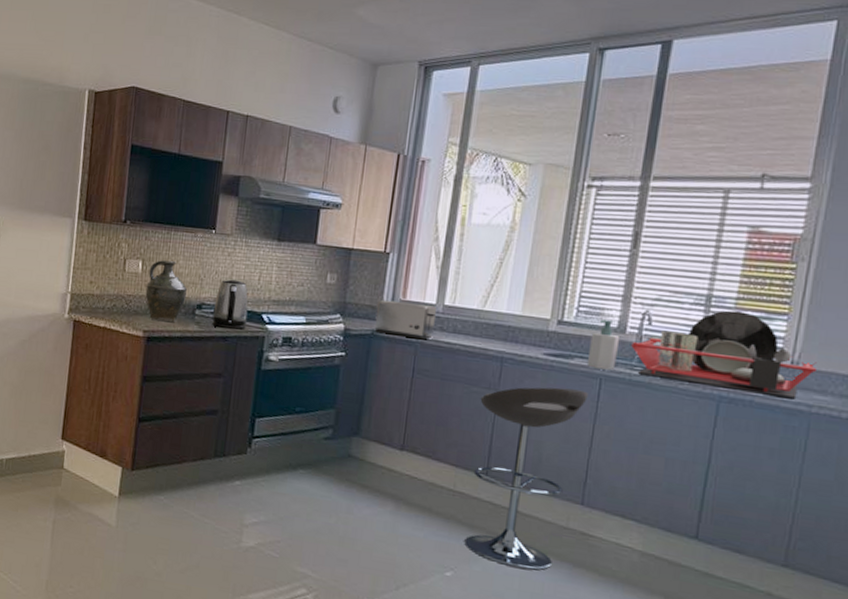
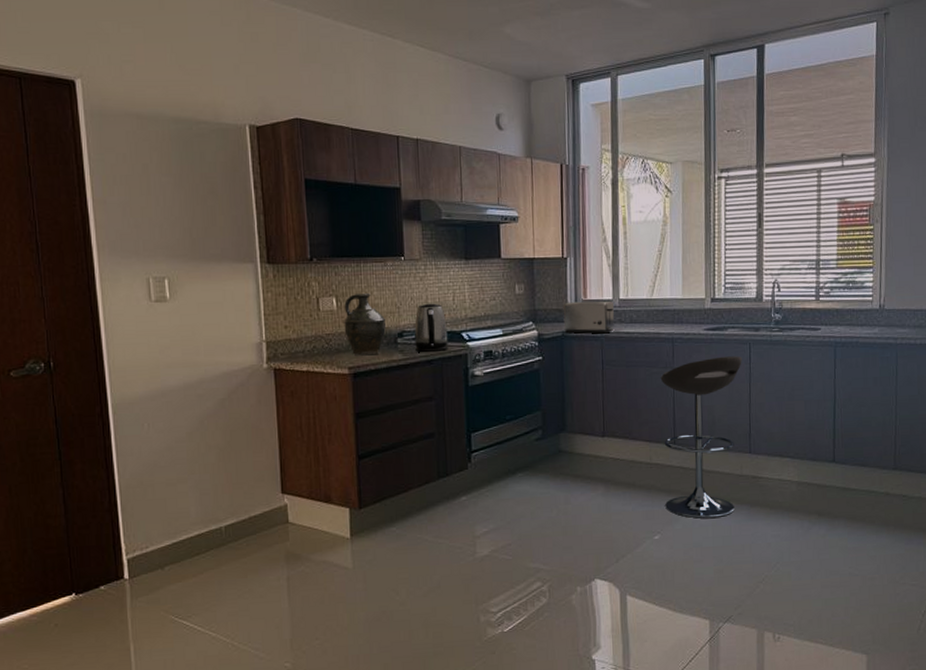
soap bottle: present [586,319,621,371] -> none [737,292,760,335]
dish rack: present [631,310,817,400] -> none [768,270,896,336]

